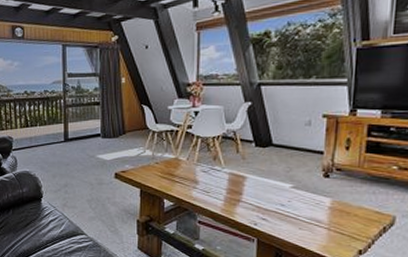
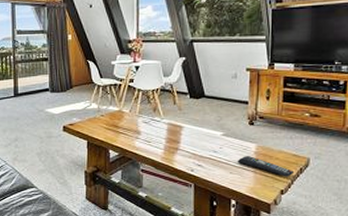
remote control: none [307,211,377,236] -> present [237,156,295,177]

